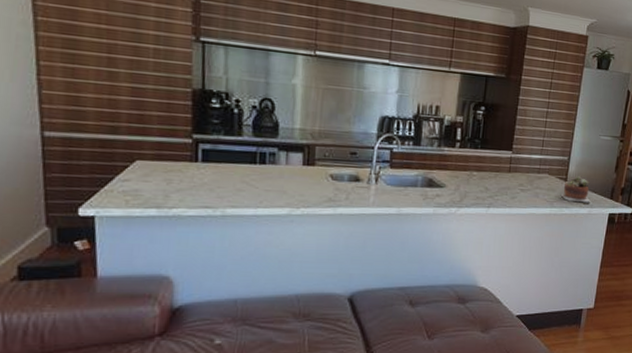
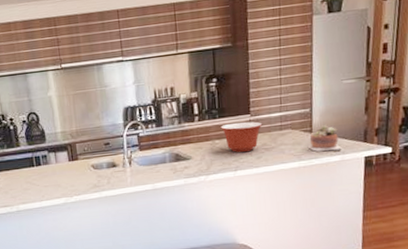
mixing bowl: none [481,156,522,189] -> present [220,121,263,152]

